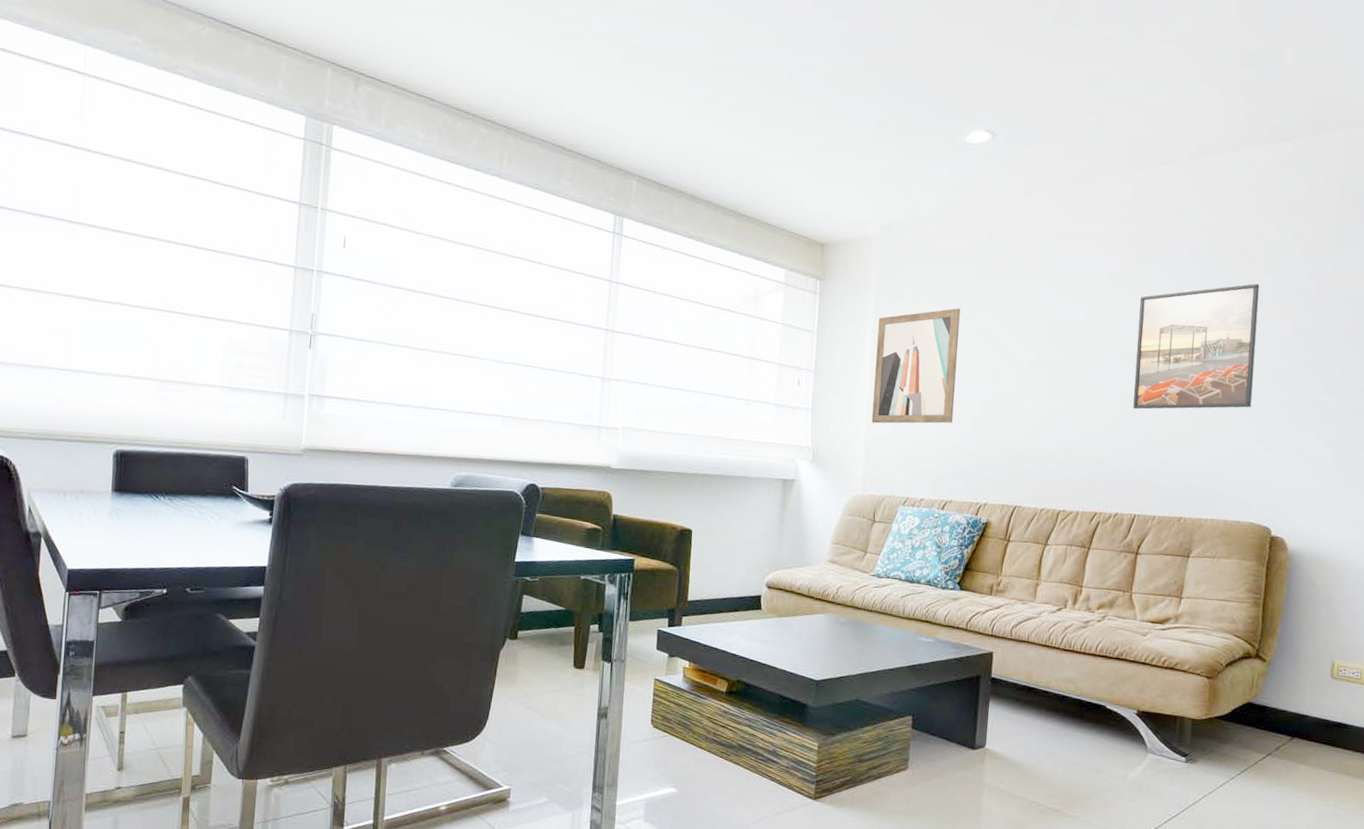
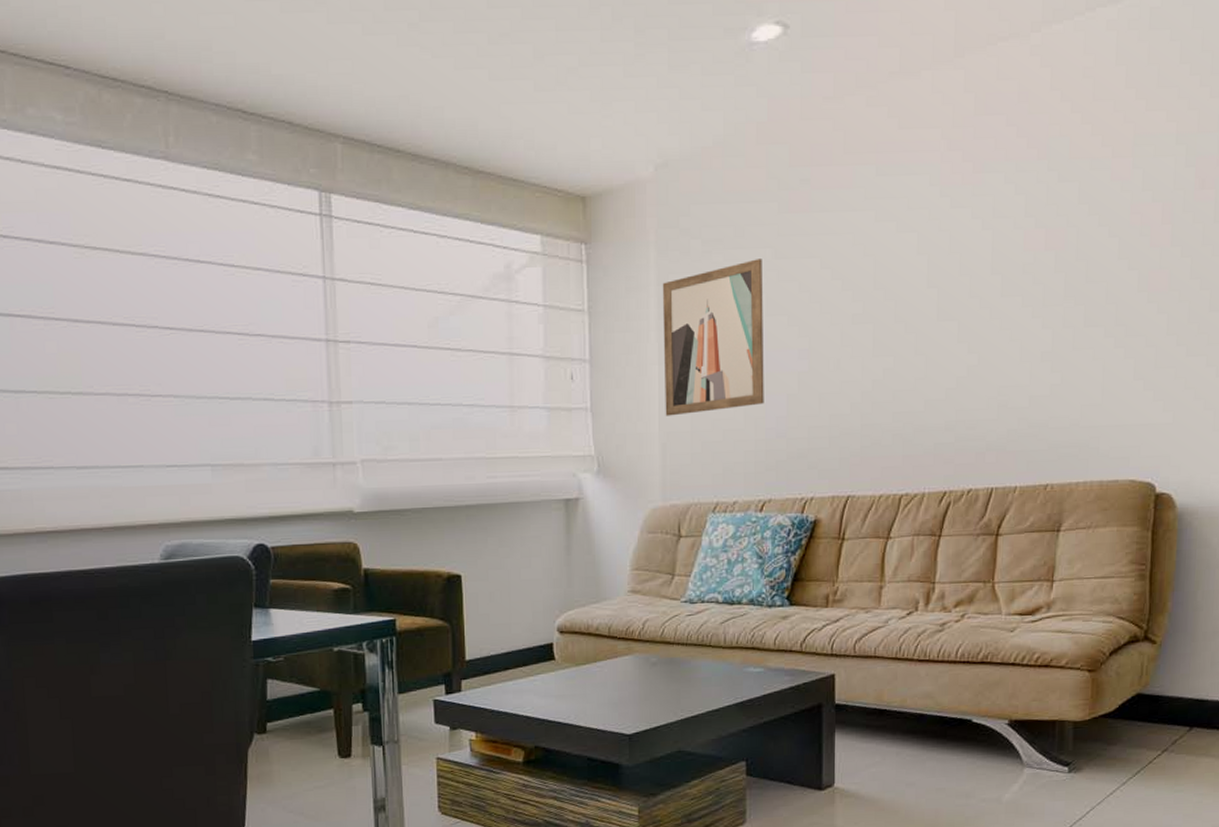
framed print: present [1133,283,1260,410] -> none [981,181,1128,359]

